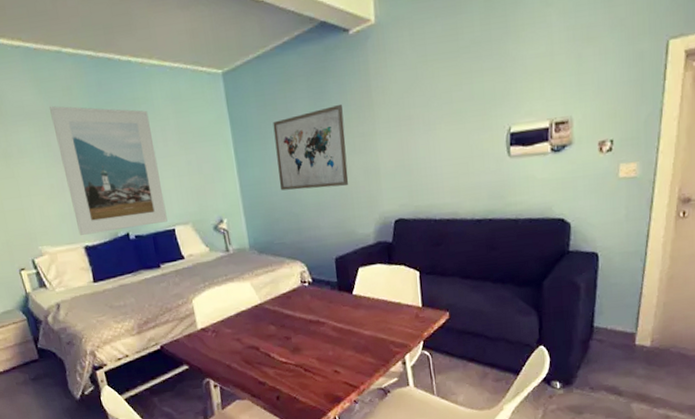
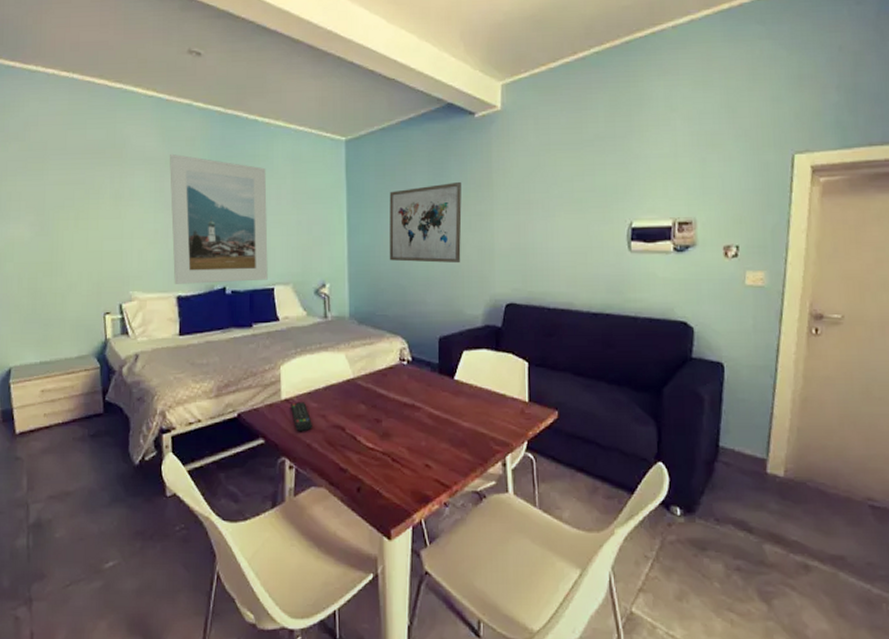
remote control: none [206,329,231,356] -> present [290,402,314,432]

